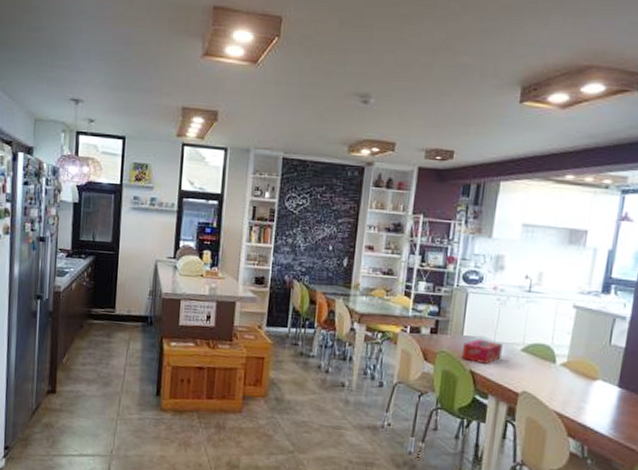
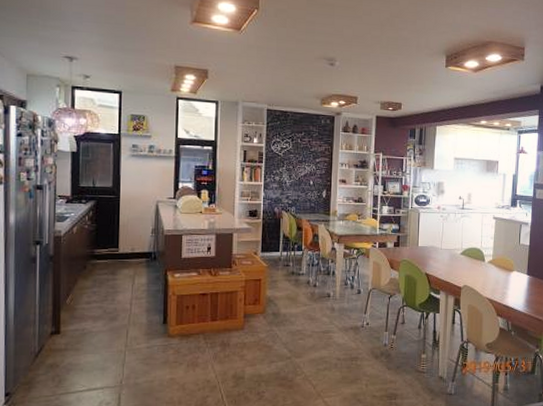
tissue box: present [461,338,503,364] -> none [418,247,447,267]

